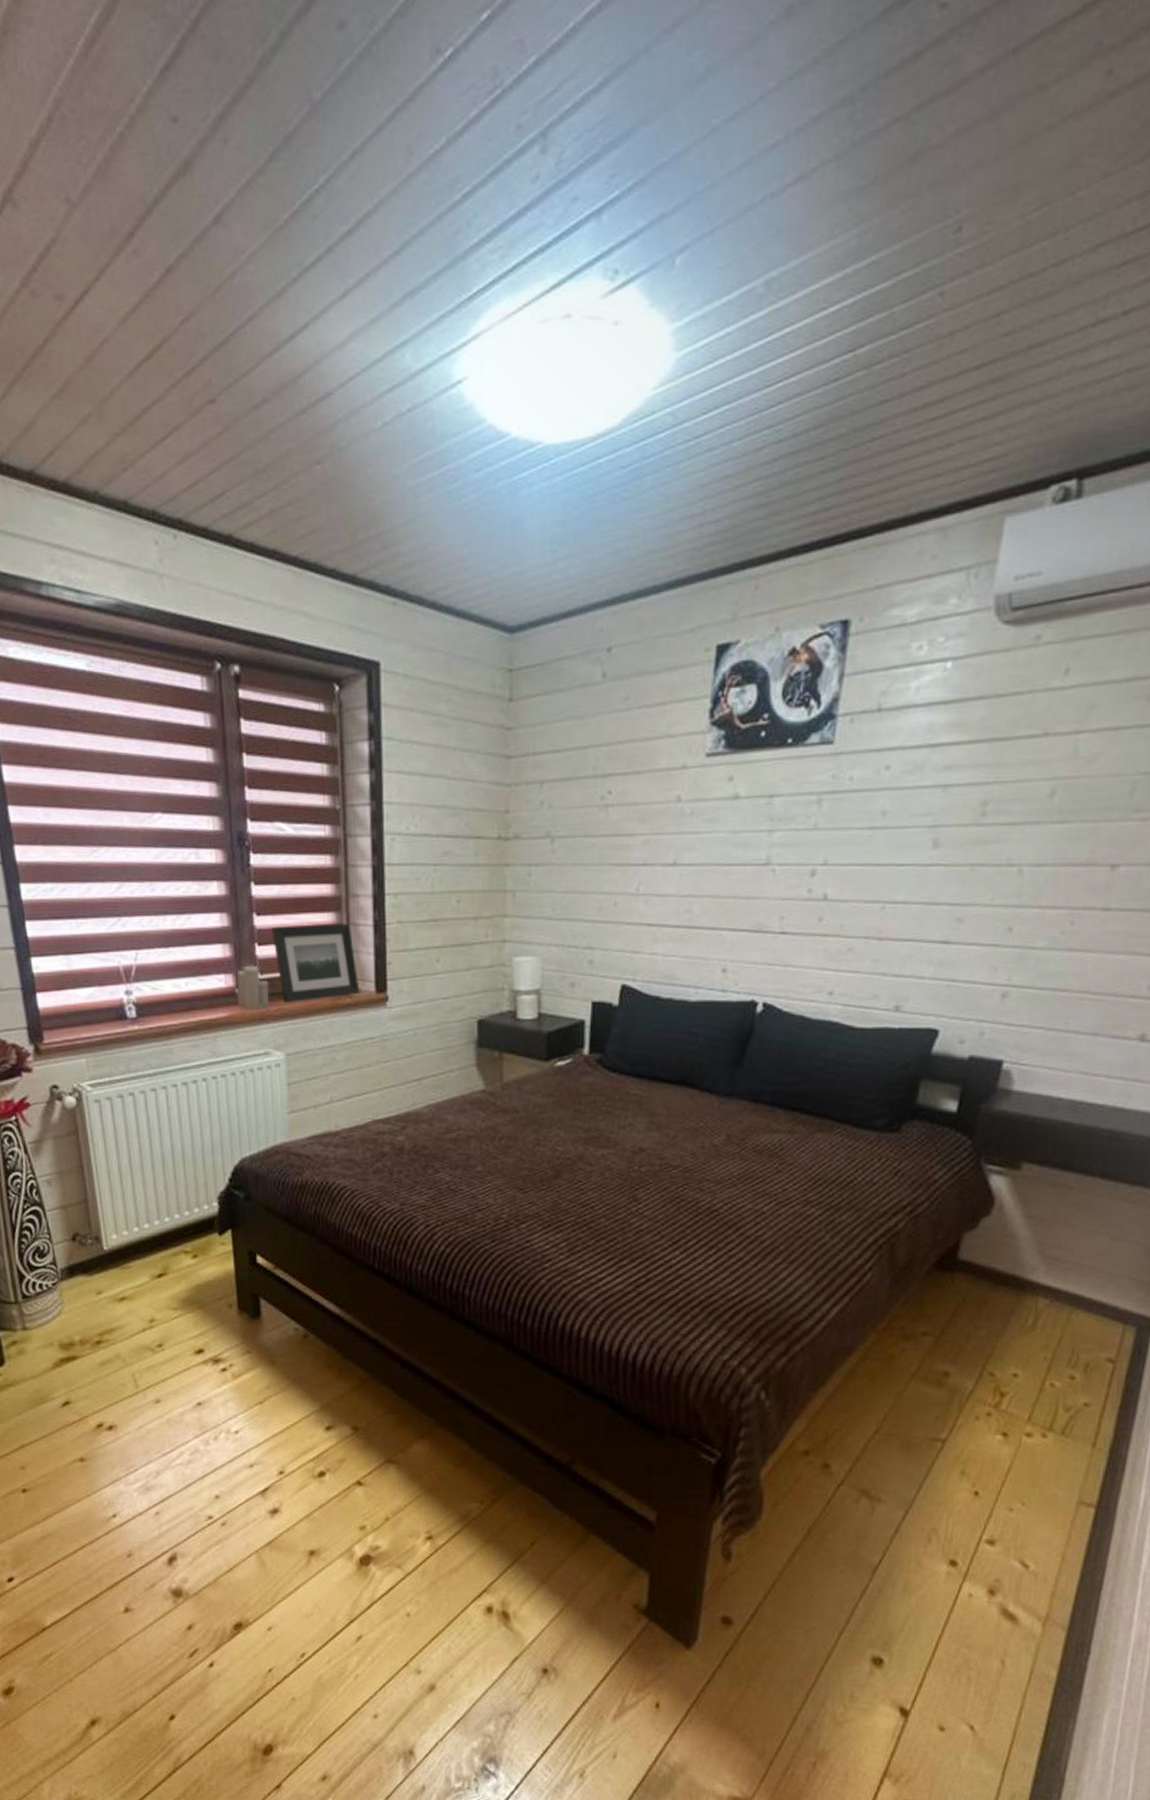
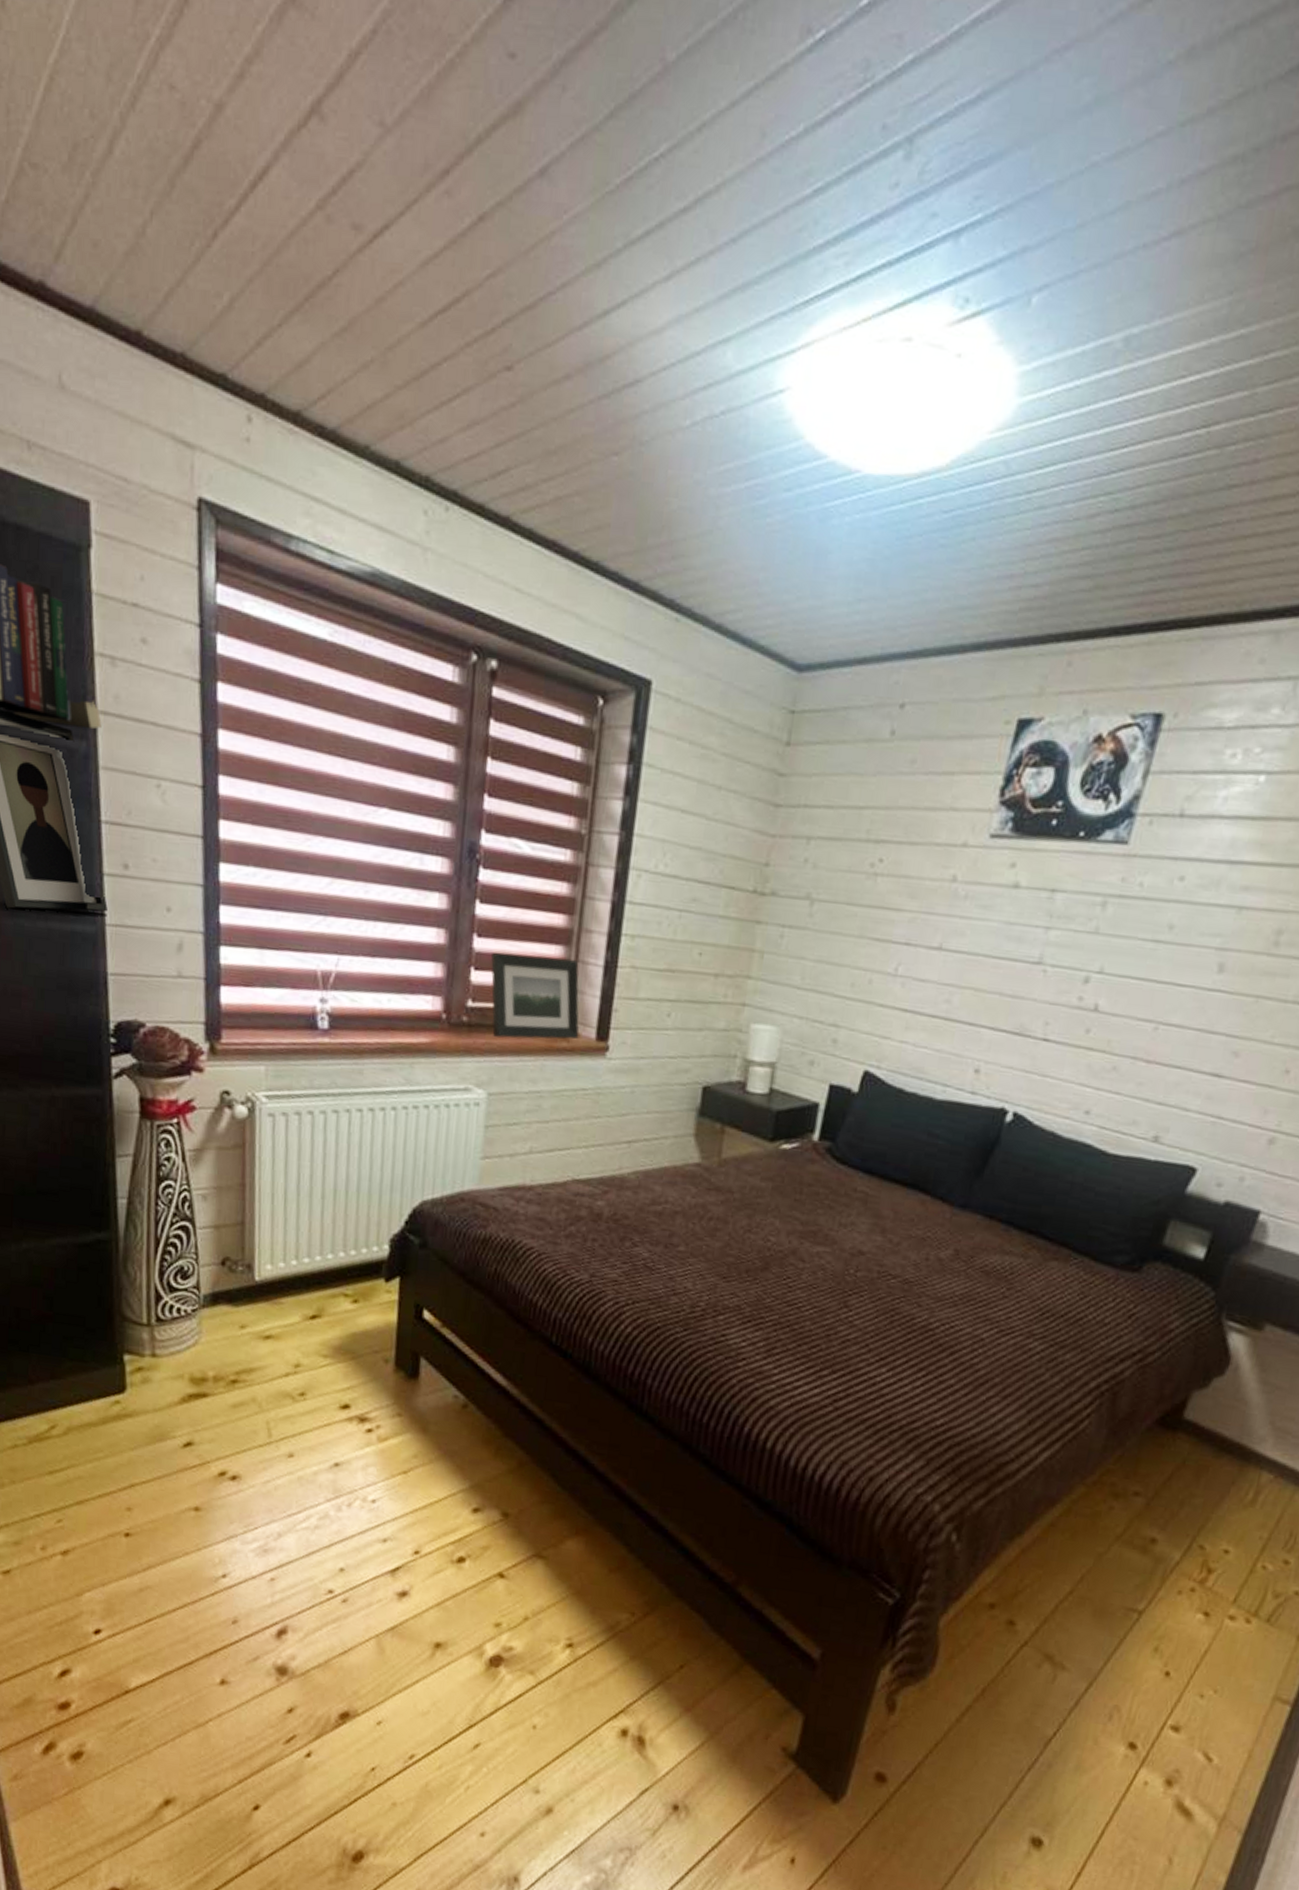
candle: present [236,963,269,1010] -> none [443,988,480,1042]

